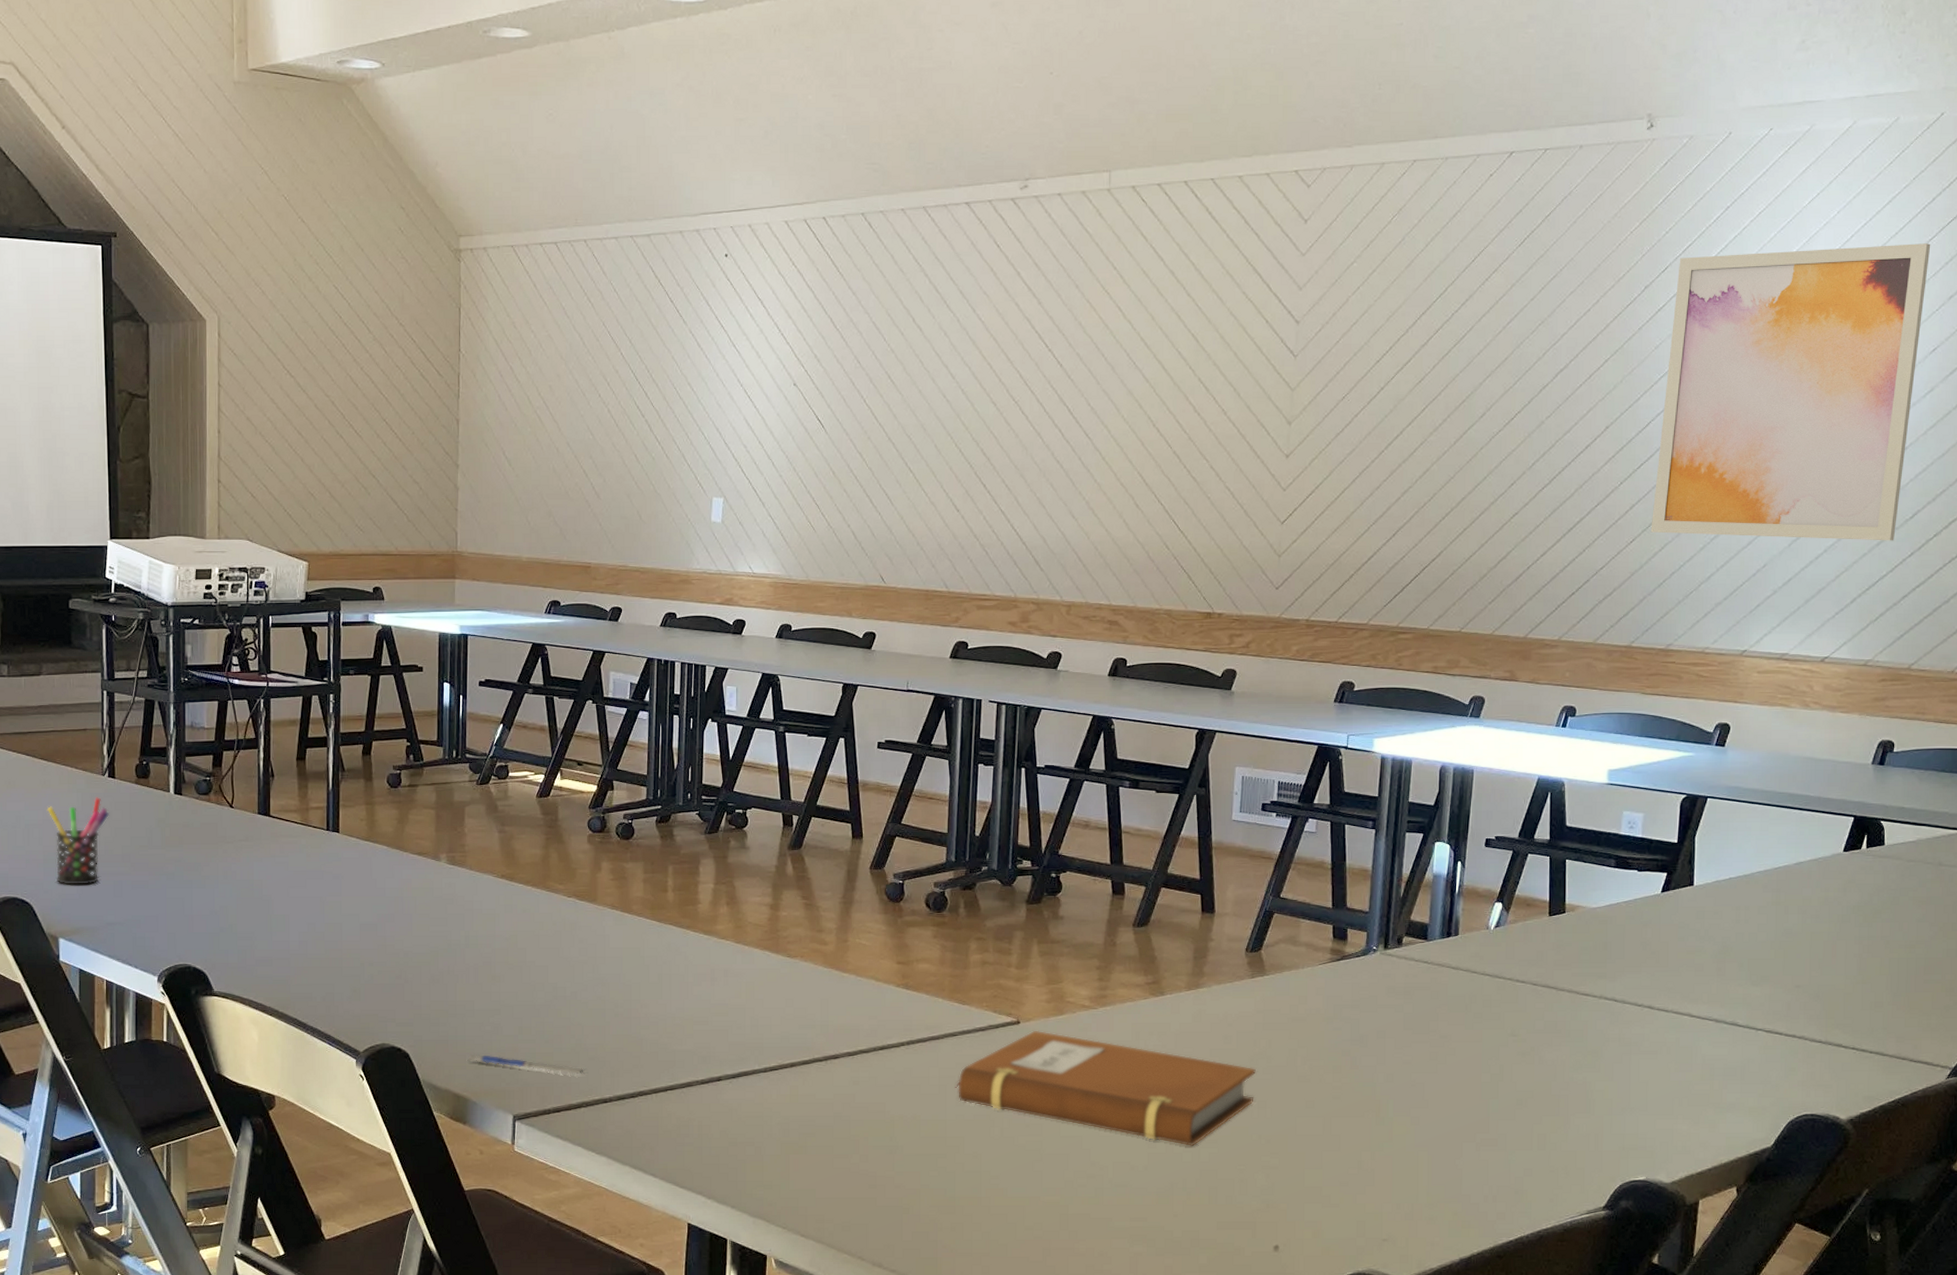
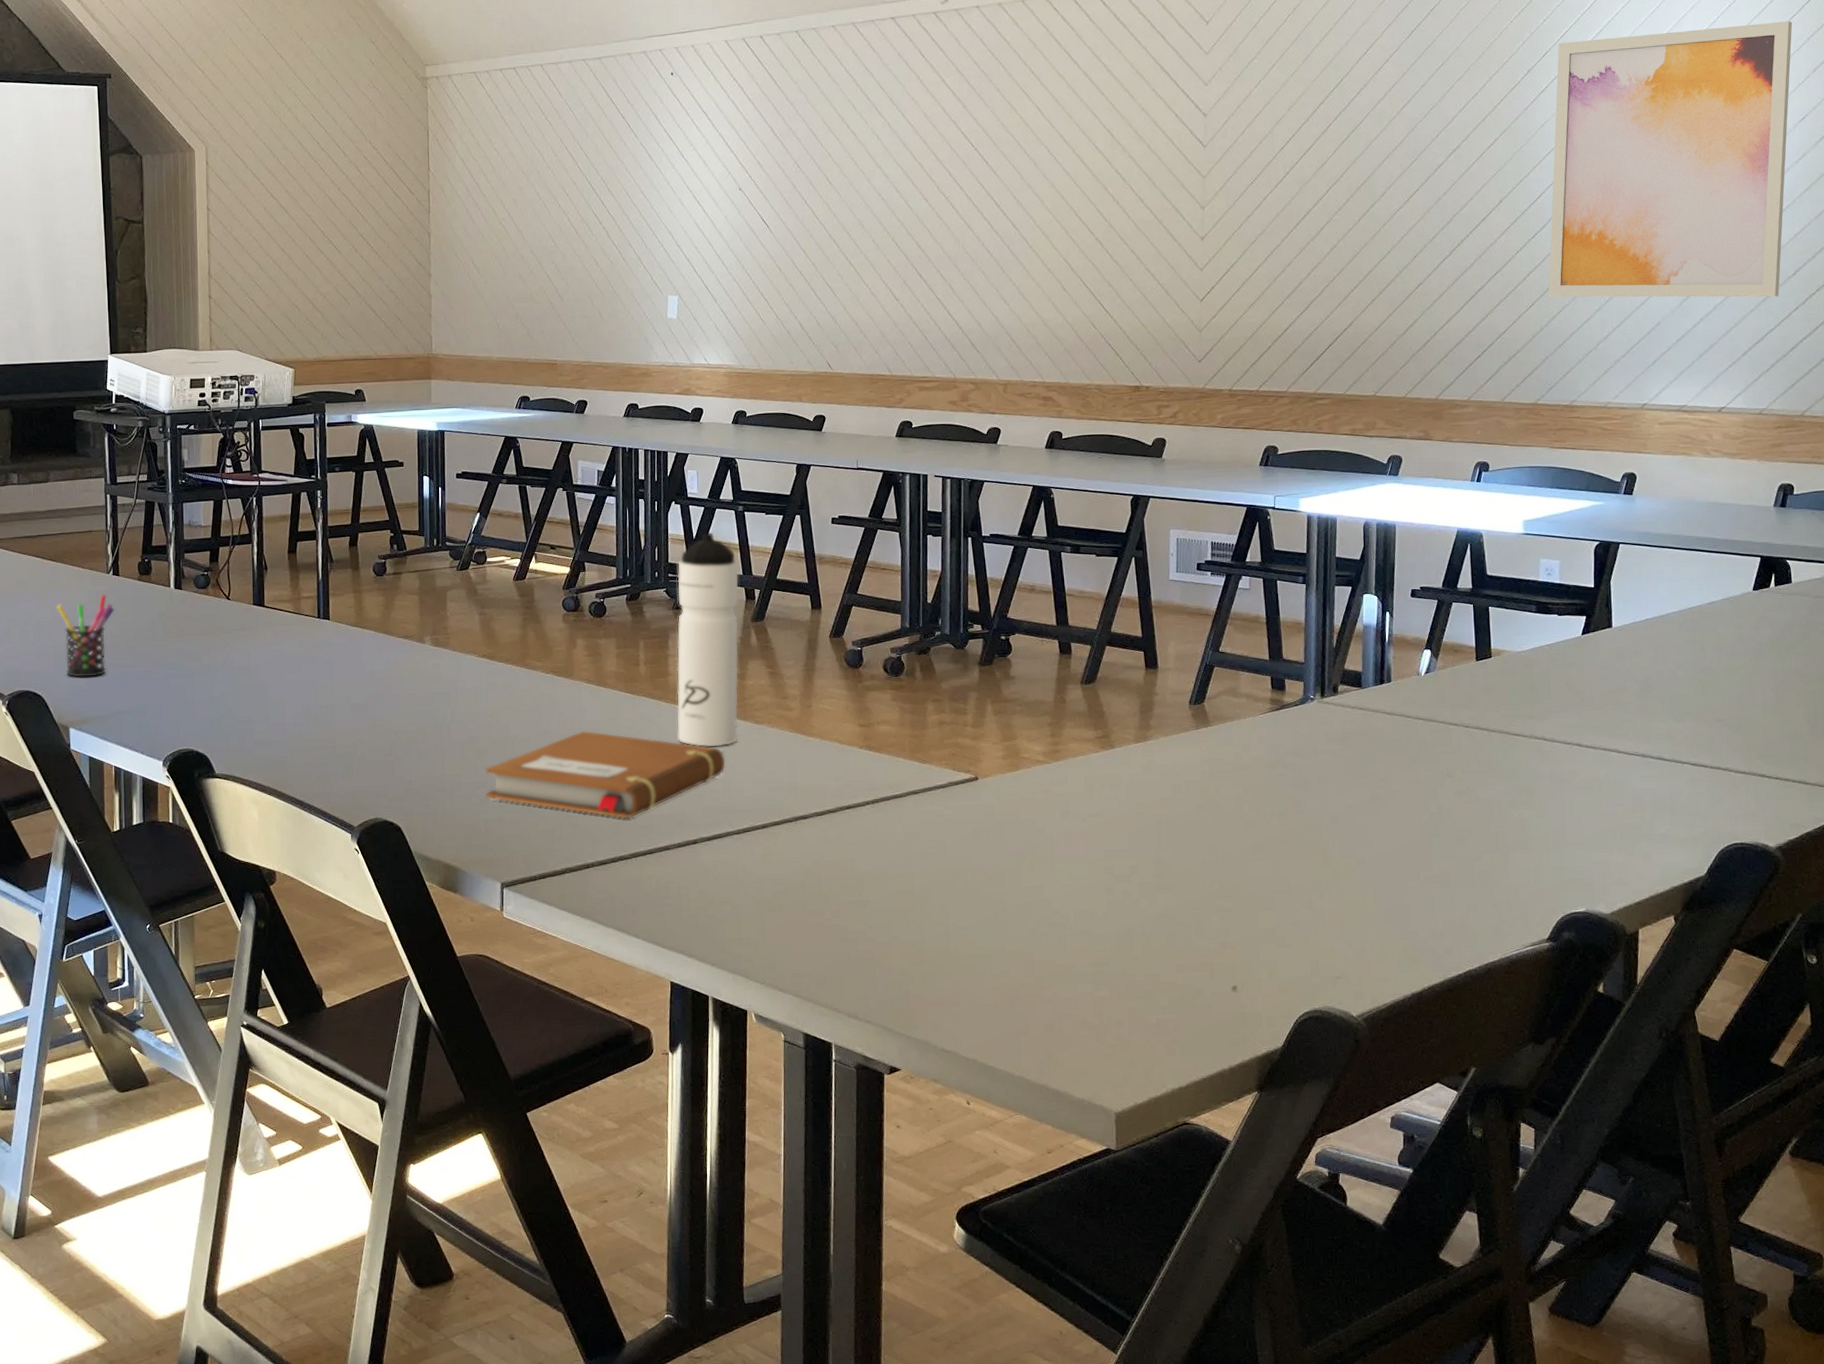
pen: present [467,1054,585,1075] -> none [456,825,568,842]
notebook: none [500,958,754,1053] -> present [485,730,726,819]
water bottle: none [705,754,777,981] -> present [677,533,739,748]
notebook: present [955,1030,1257,1146] -> none [919,785,1206,892]

